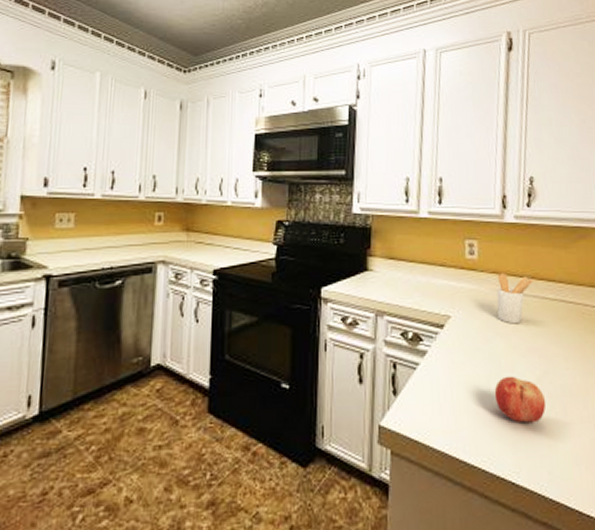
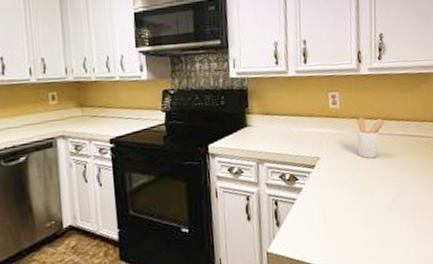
fruit: present [494,376,547,423] -> none [358,200,400,236]

